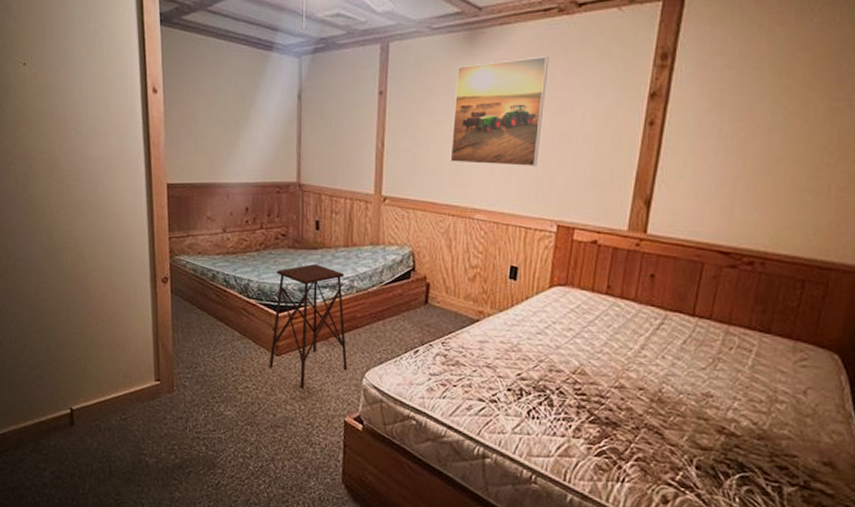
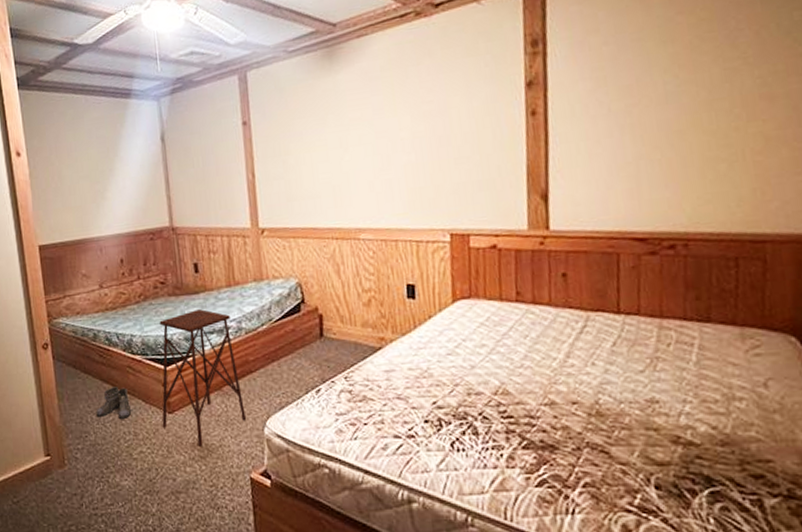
boots: none [207,325,242,356] -> present [96,386,132,420]
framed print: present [450,56,549,167] -> none [320,61,419,183]

